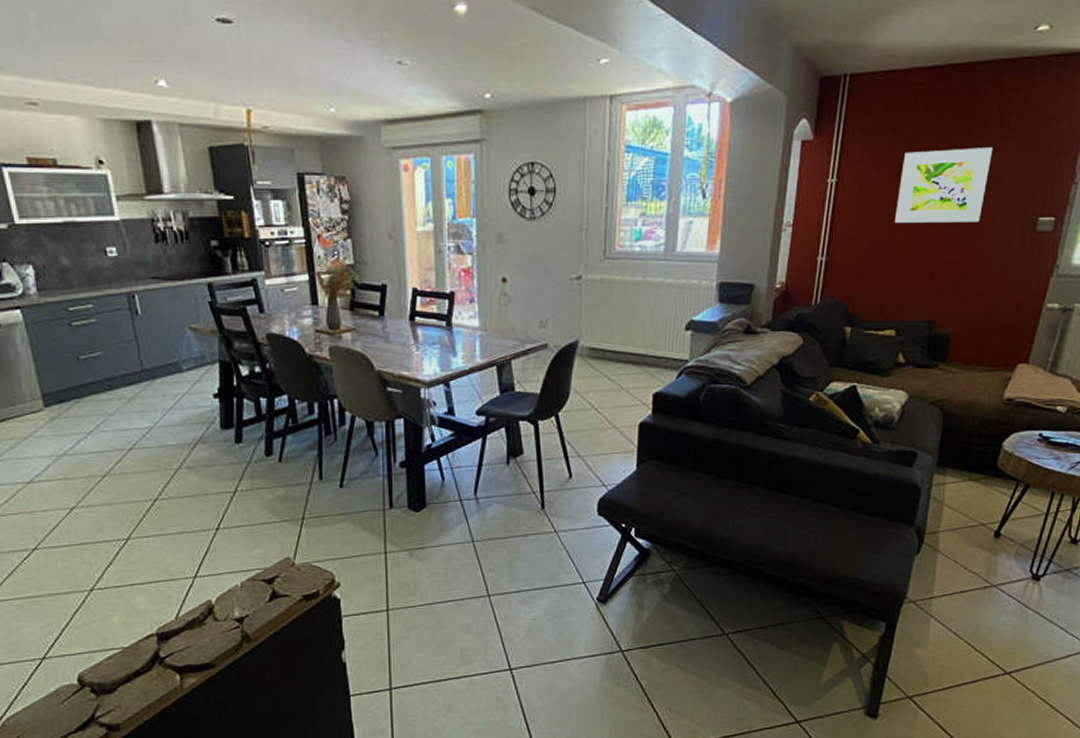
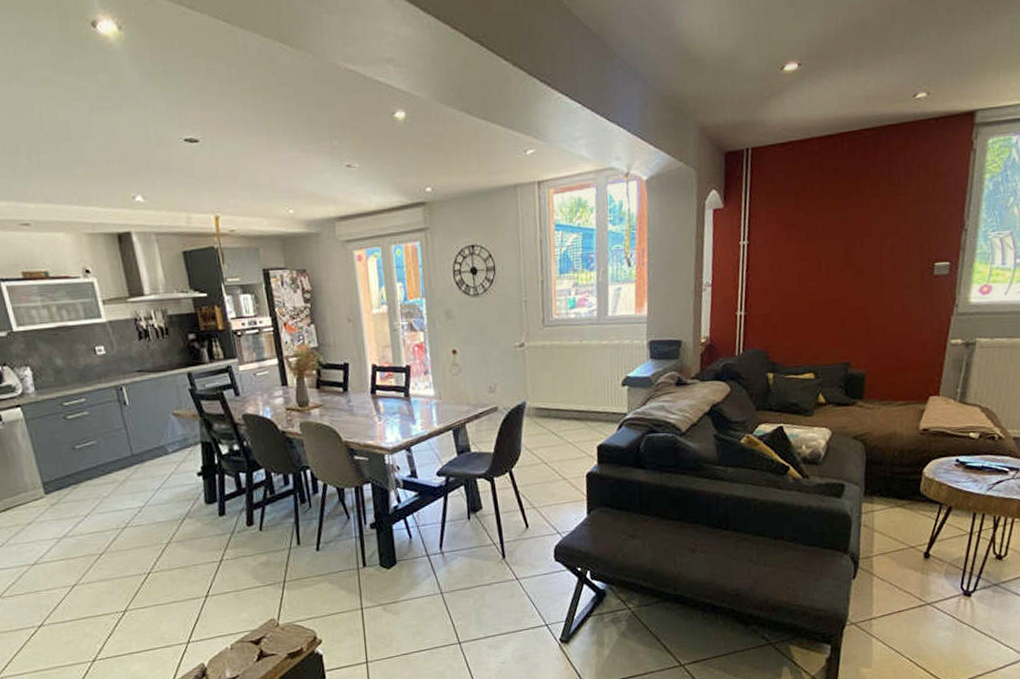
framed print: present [895,146,993,223] -> none [804,203,887,276]

